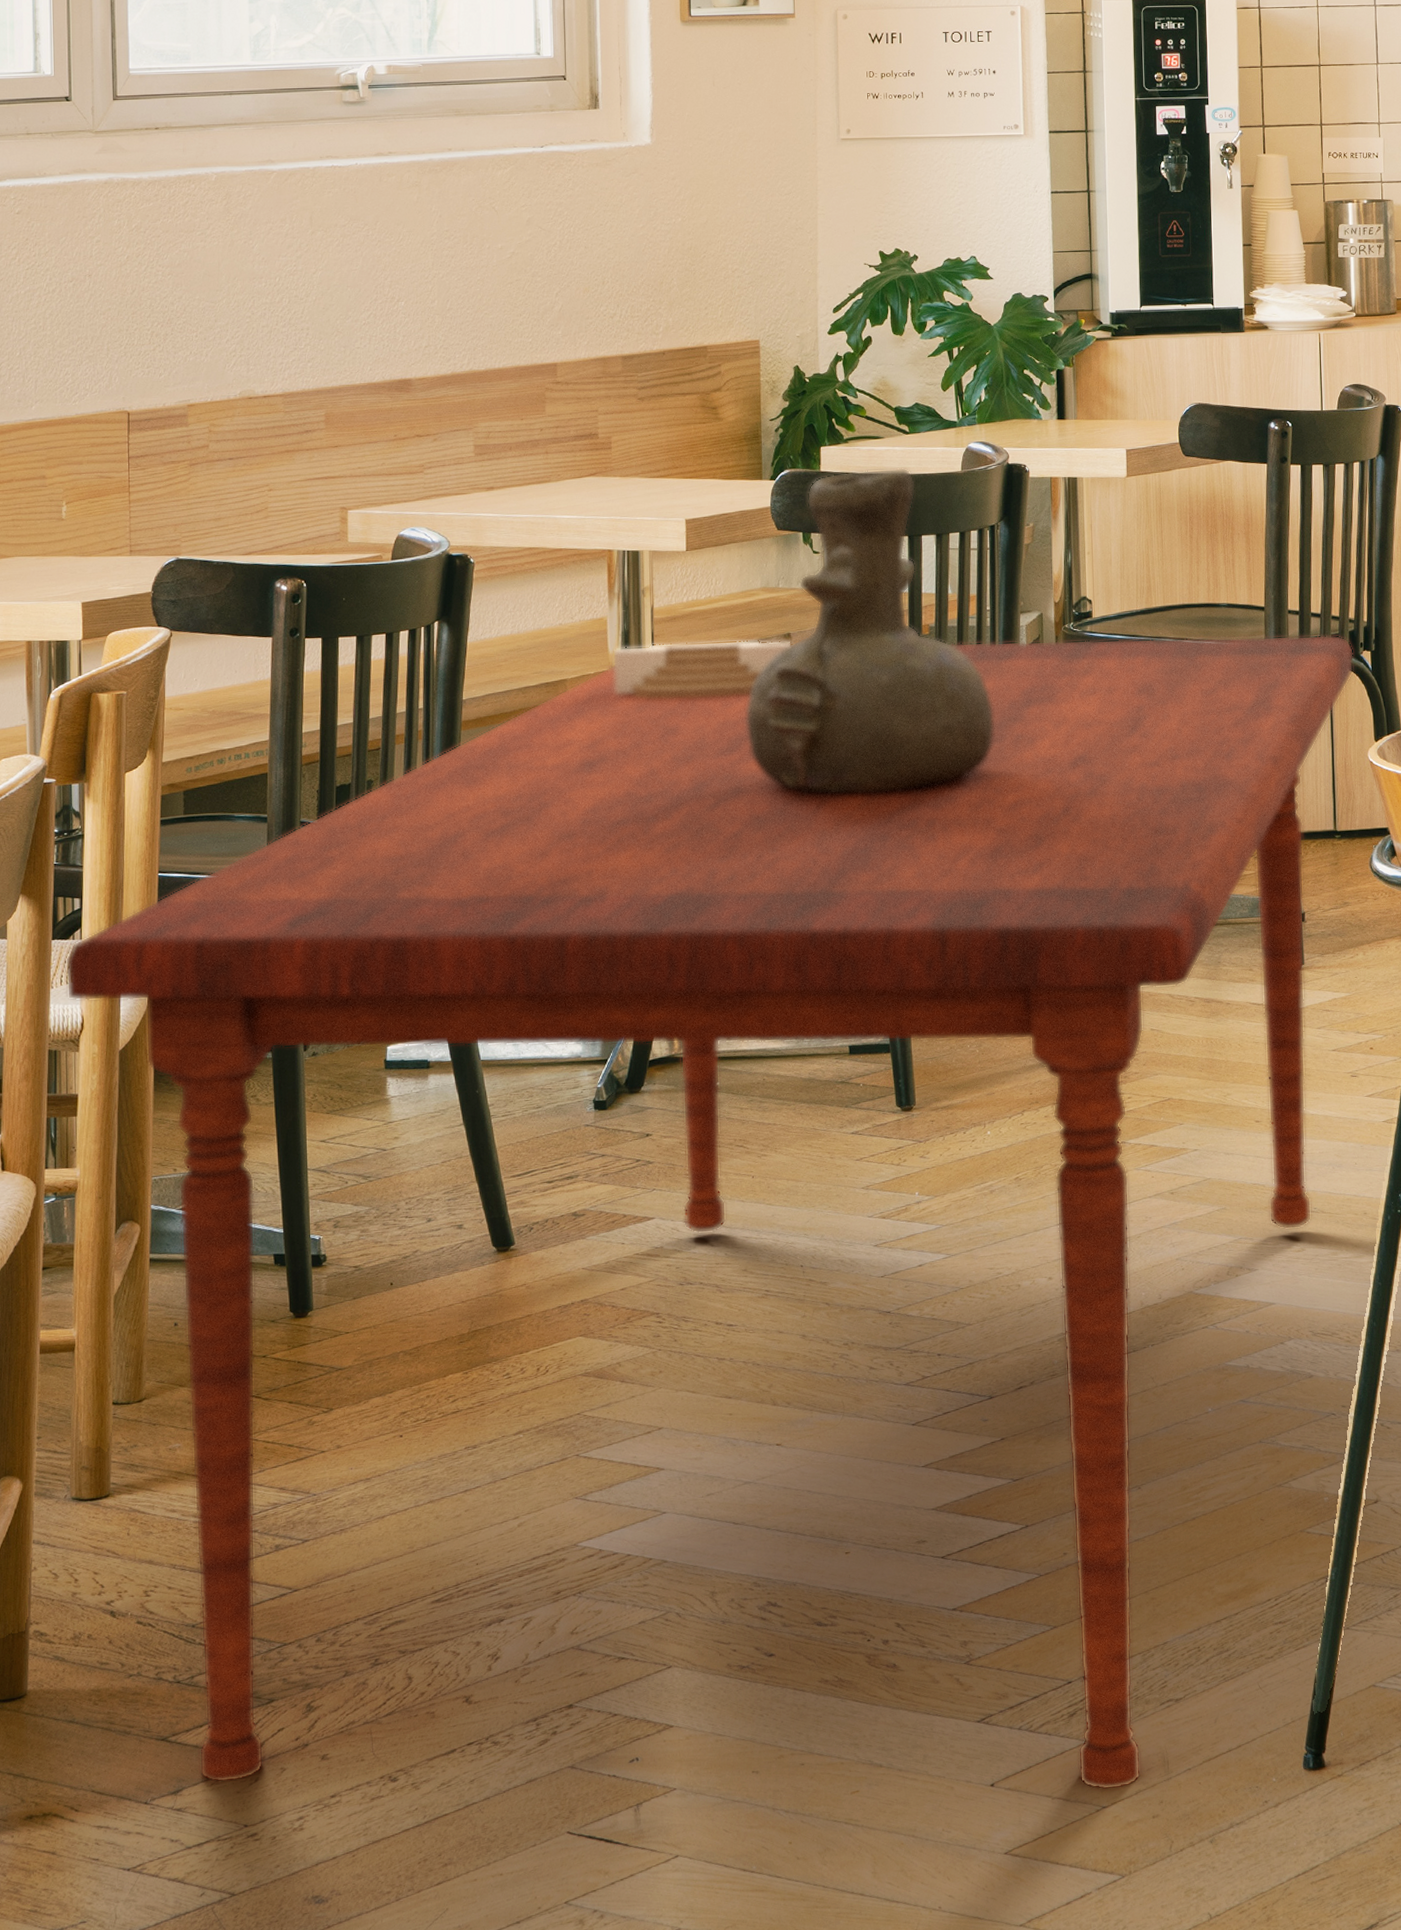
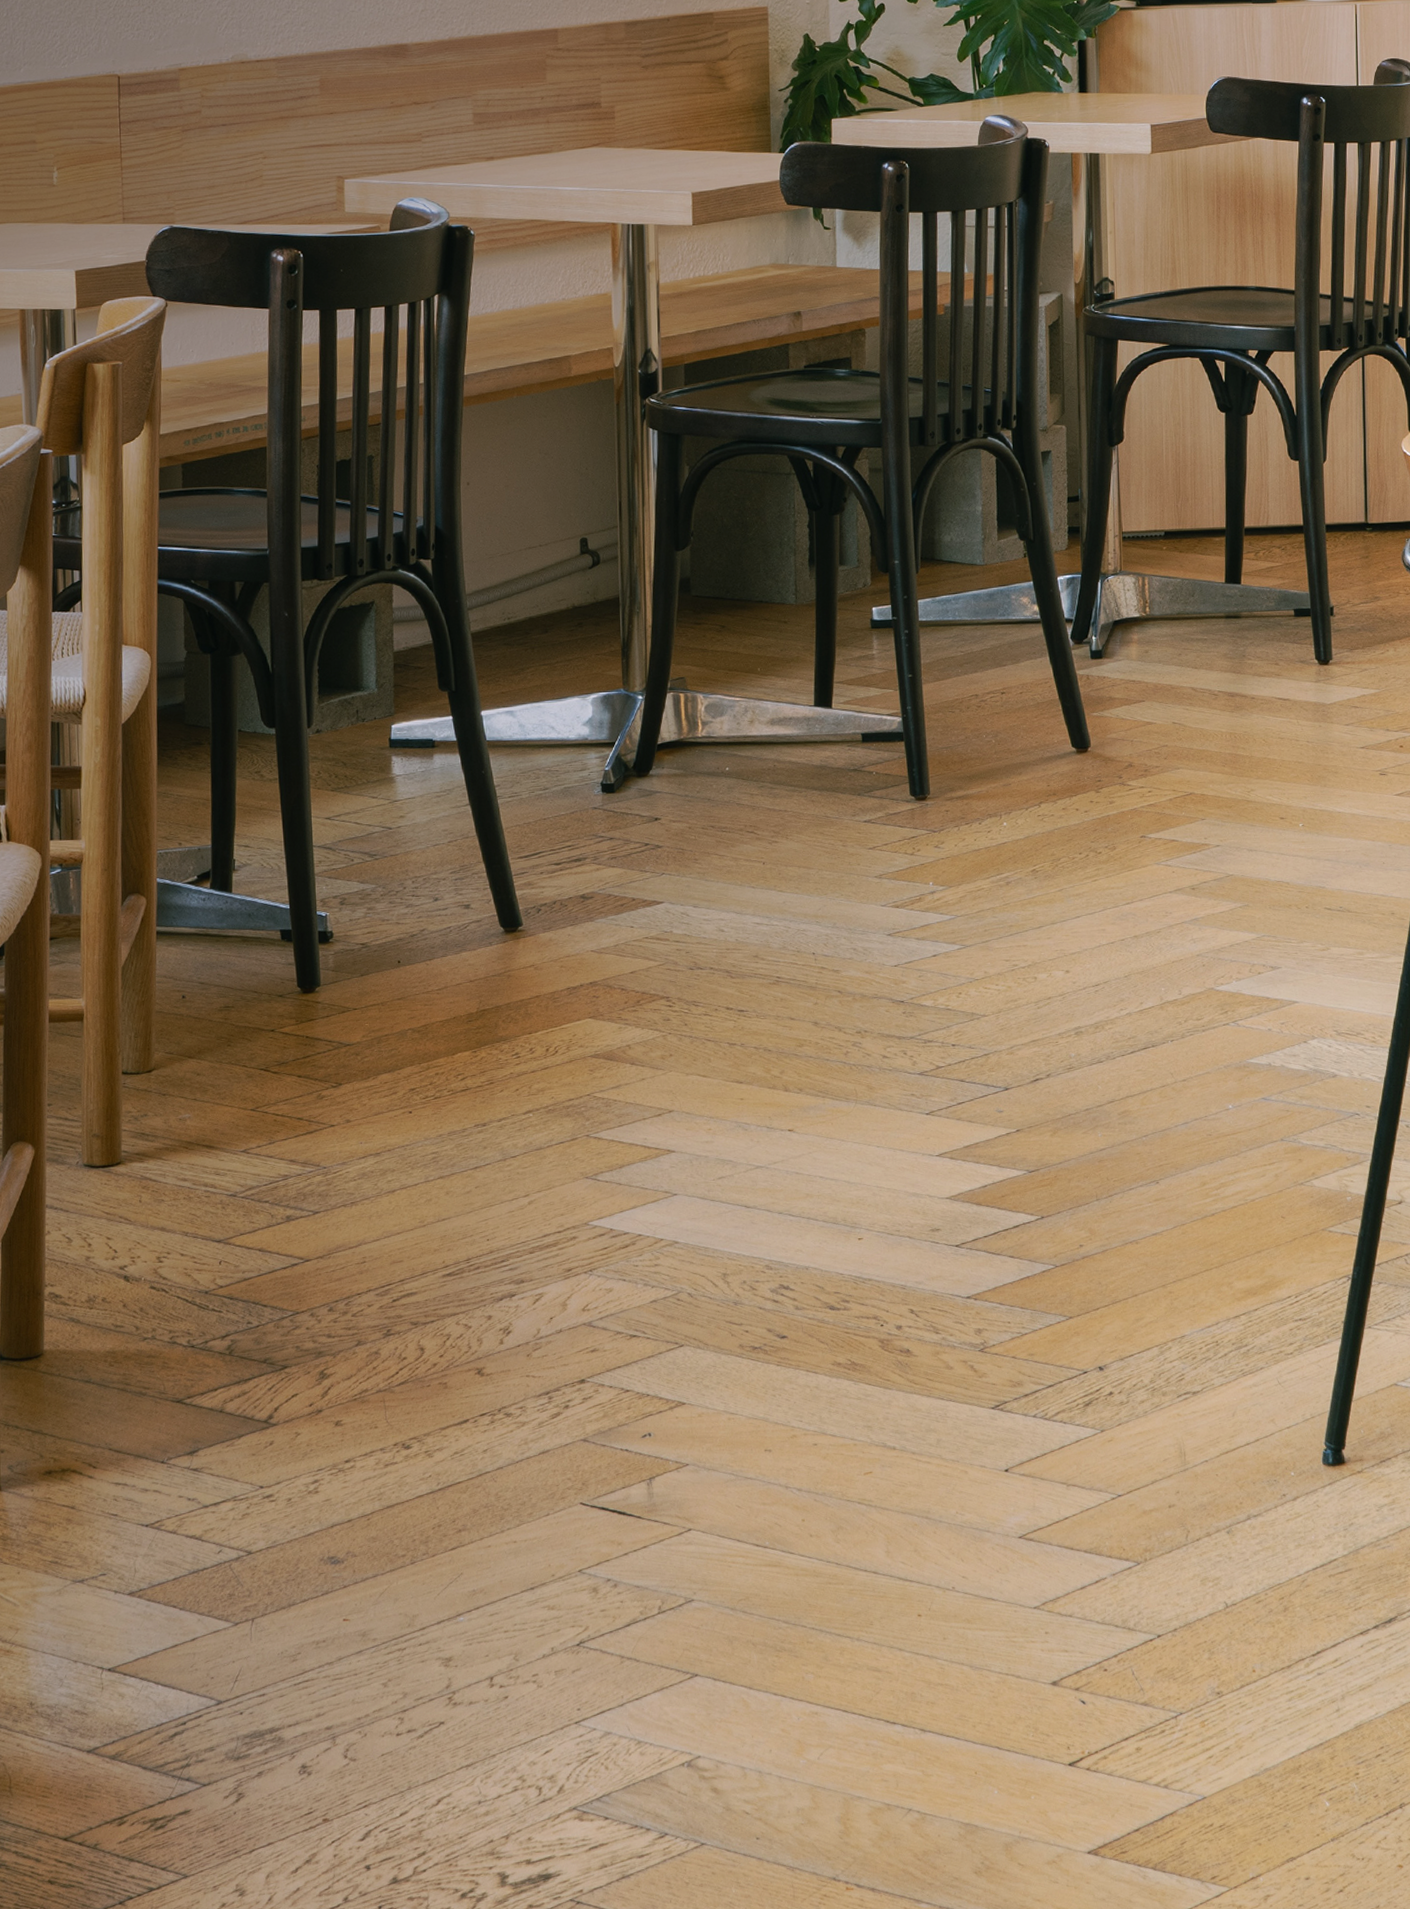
dining table: present [65,635,1354,1791] -> none [65,320,1389,1480]
architectural model: present [611,640,792,698] -> none [616,317,803,377]
vase: present [746,468,994,794] -> none [755,142,1012,477]

